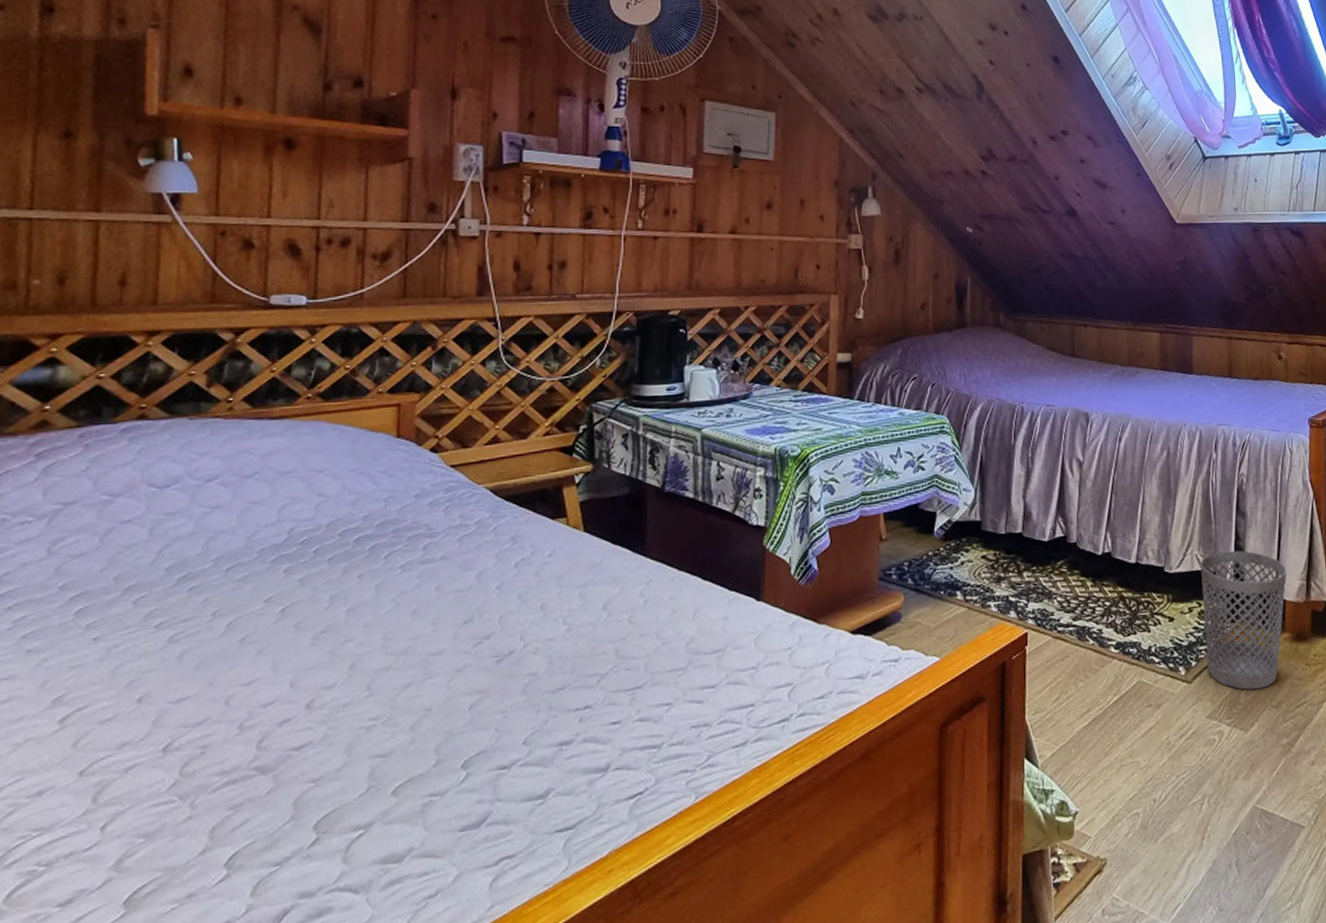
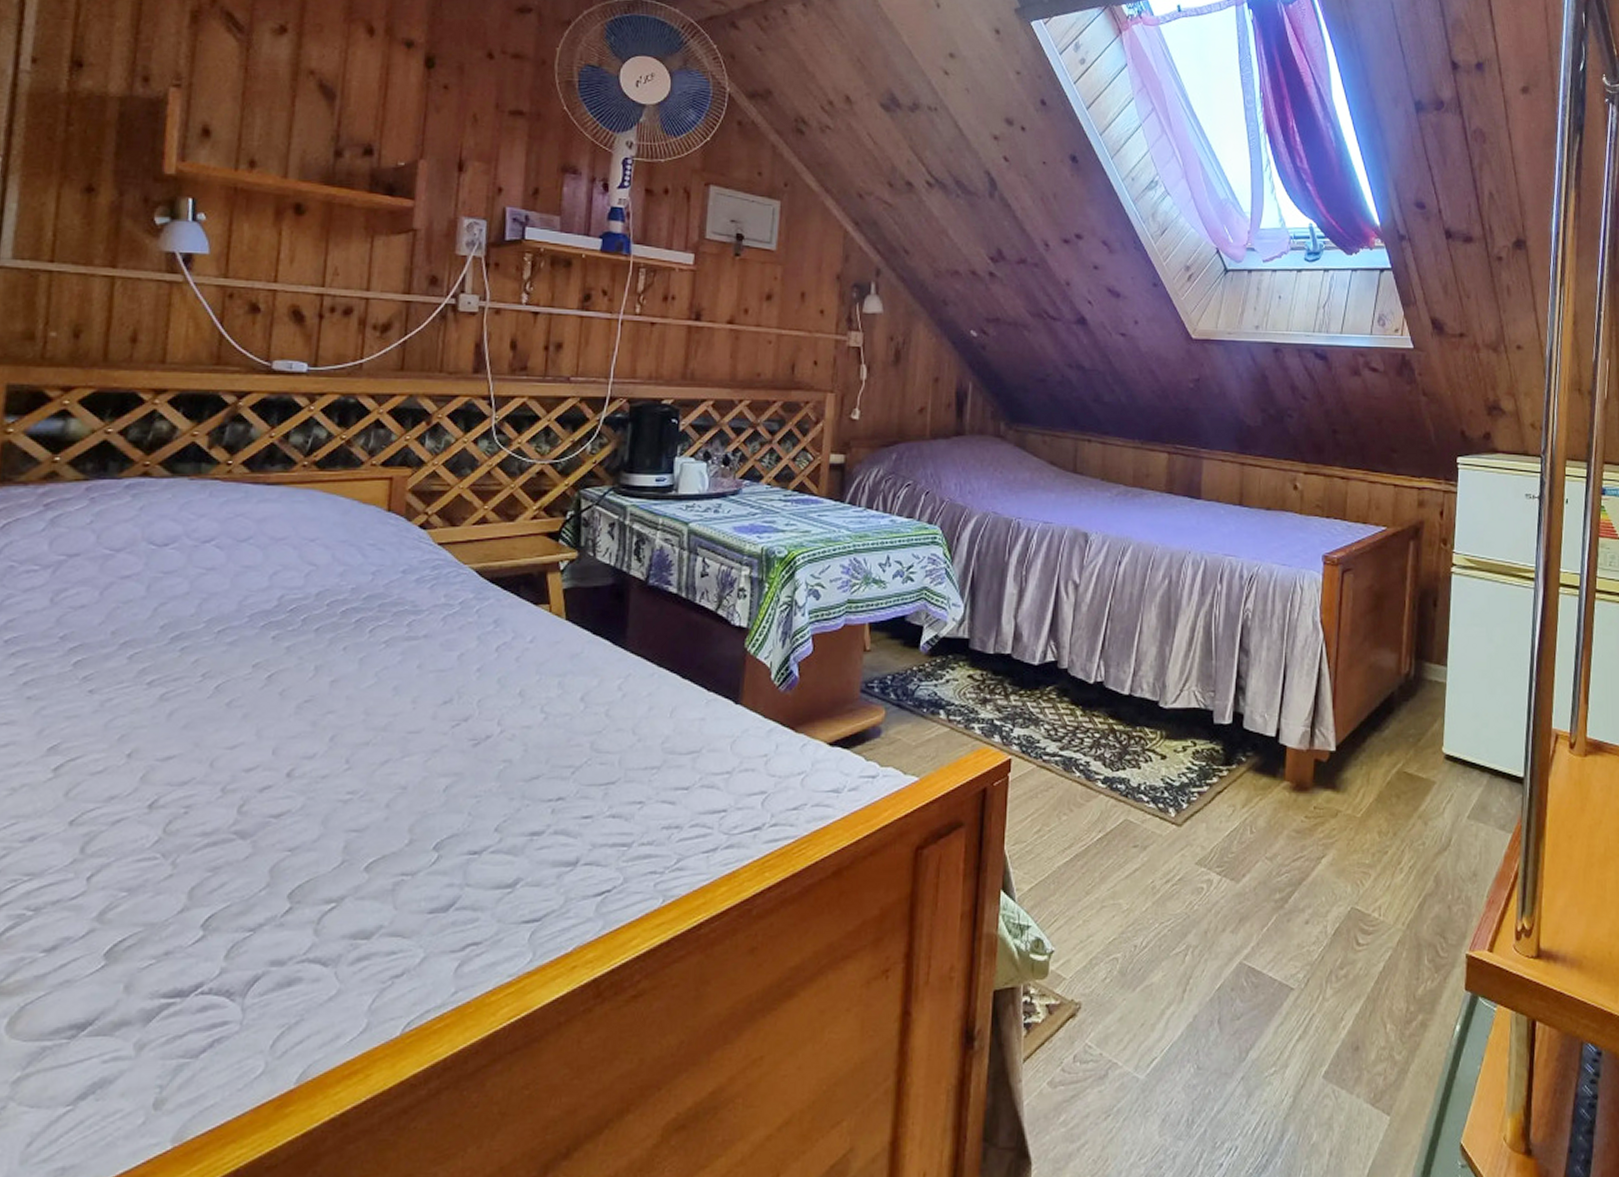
wastebasket: present [1201,550,1287,690] -> none [1198,689,1291,838]

